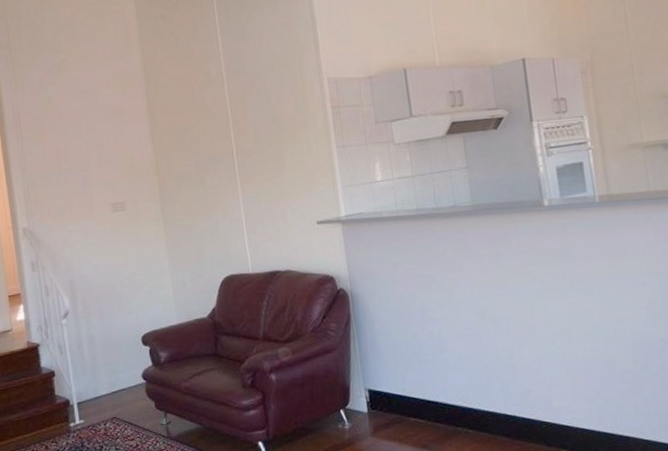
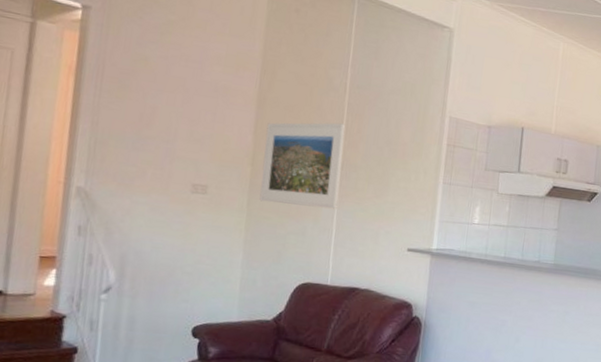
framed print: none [162,113,241,206] -> present [259,122,346,209]

